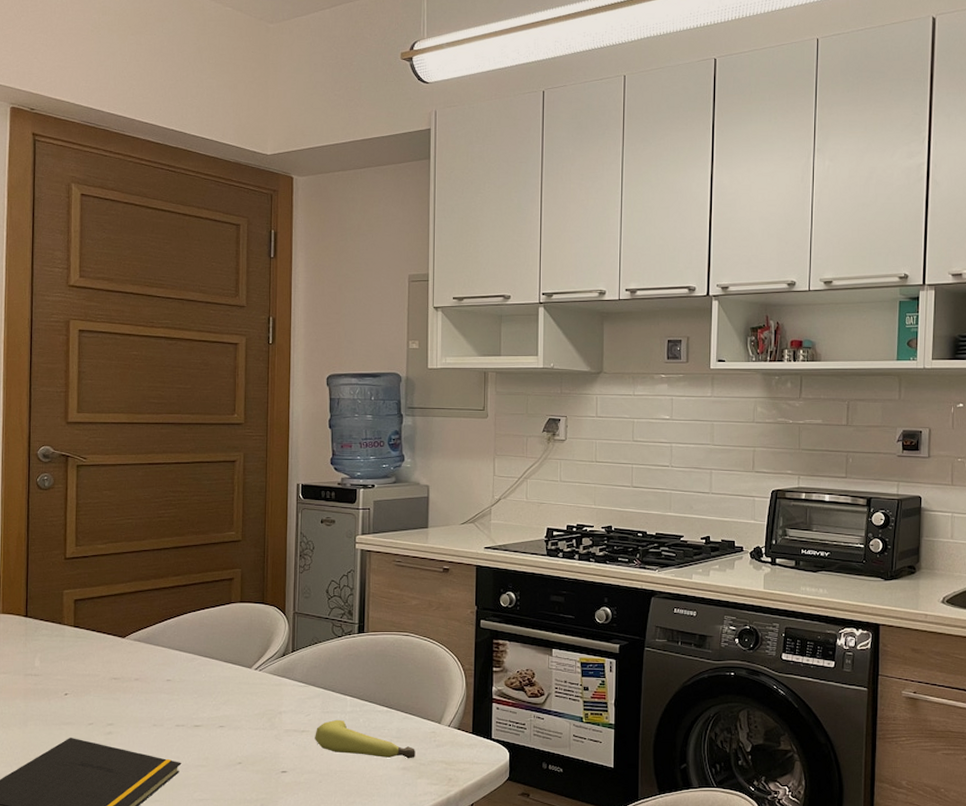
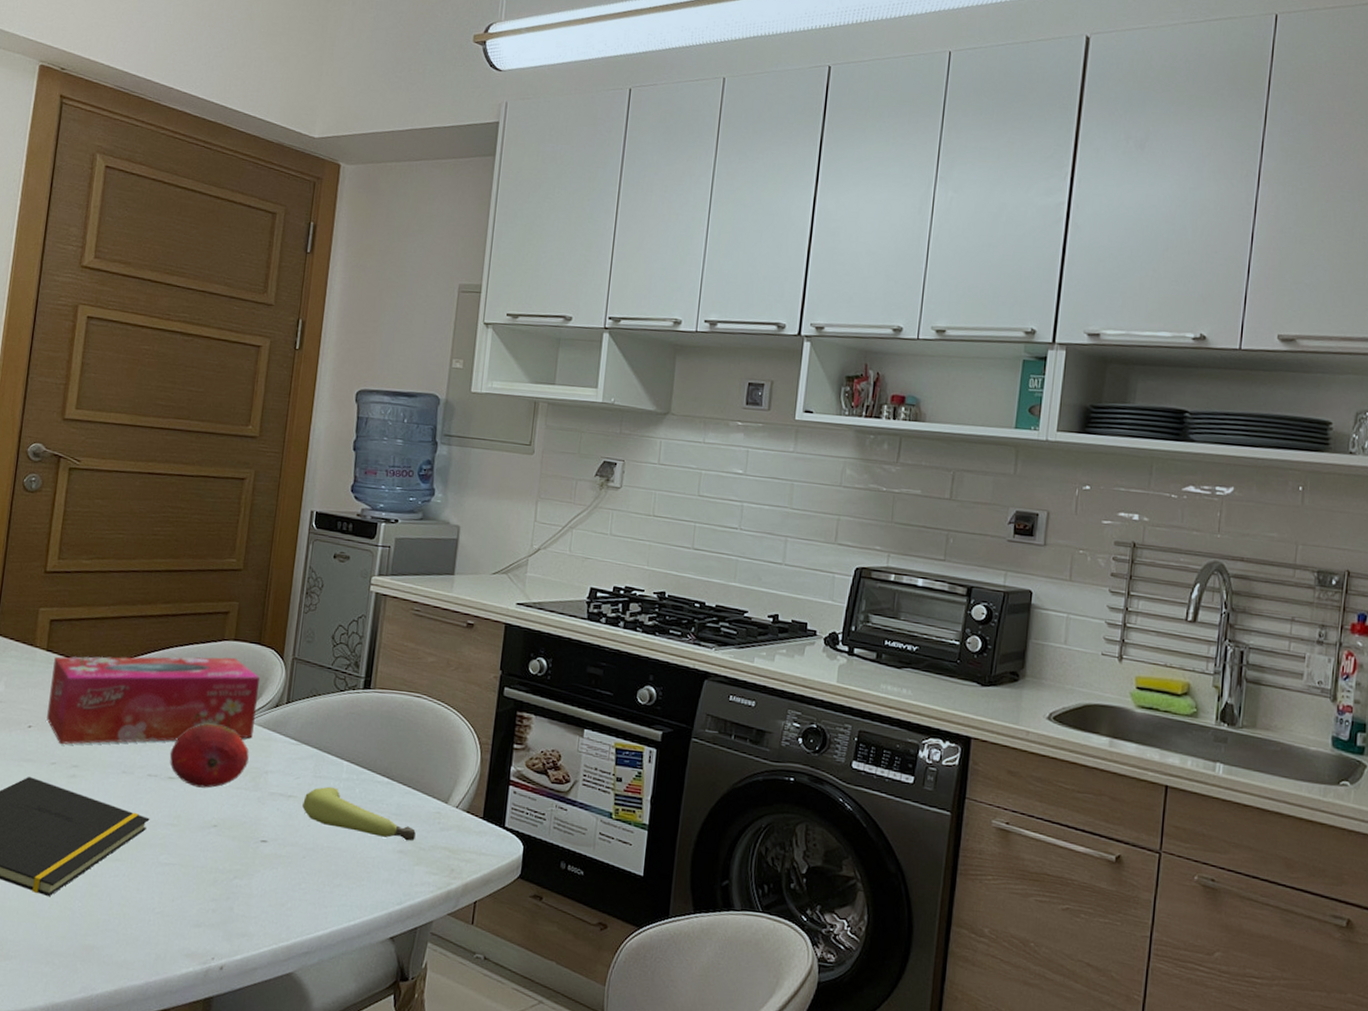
tissue box: none [81,617,267,707] -> present [46,656,261,745]
fruit: none [193,676,263,732] -> present [169,723,249,788]

